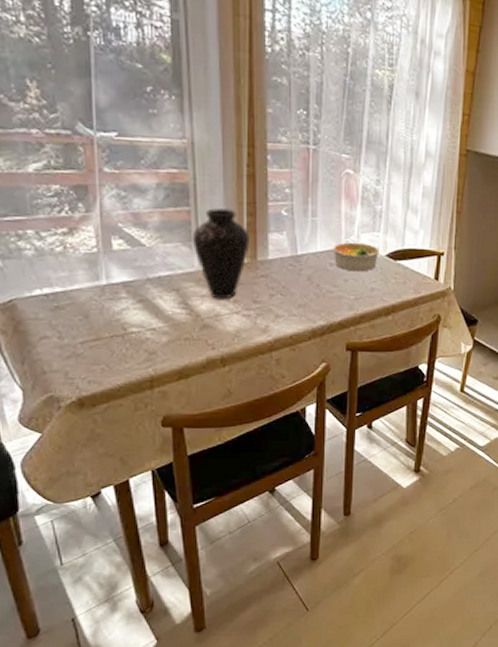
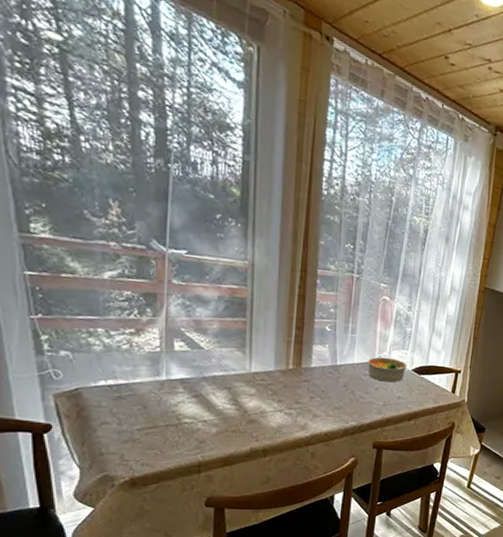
vase: present [192,208,250,299] -> none [245,321,297,399]

